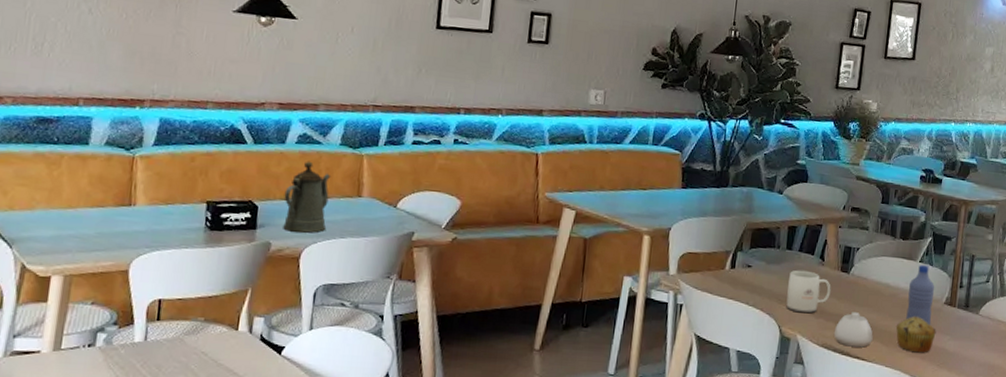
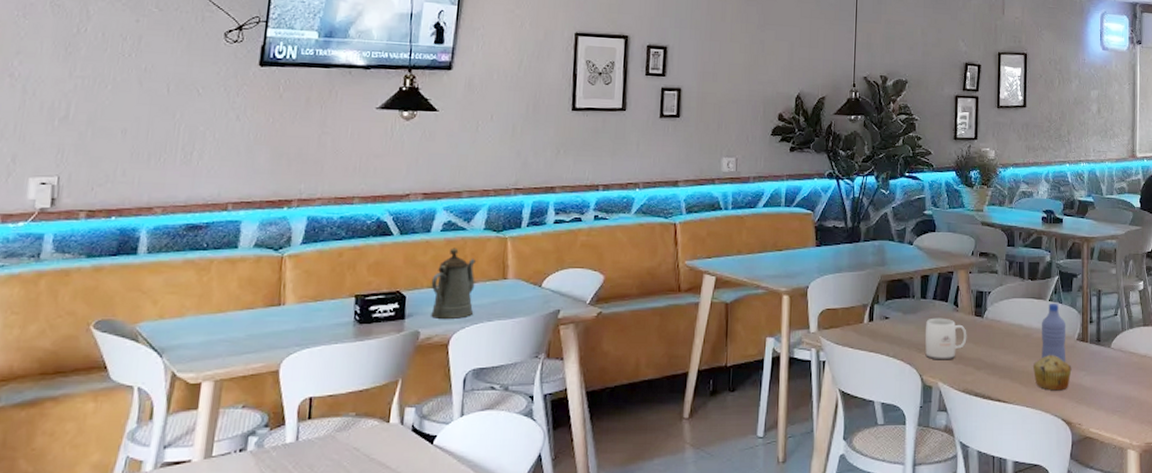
sugar bowl: present [833,312,873,348] -> none [973,355,1012,390]

